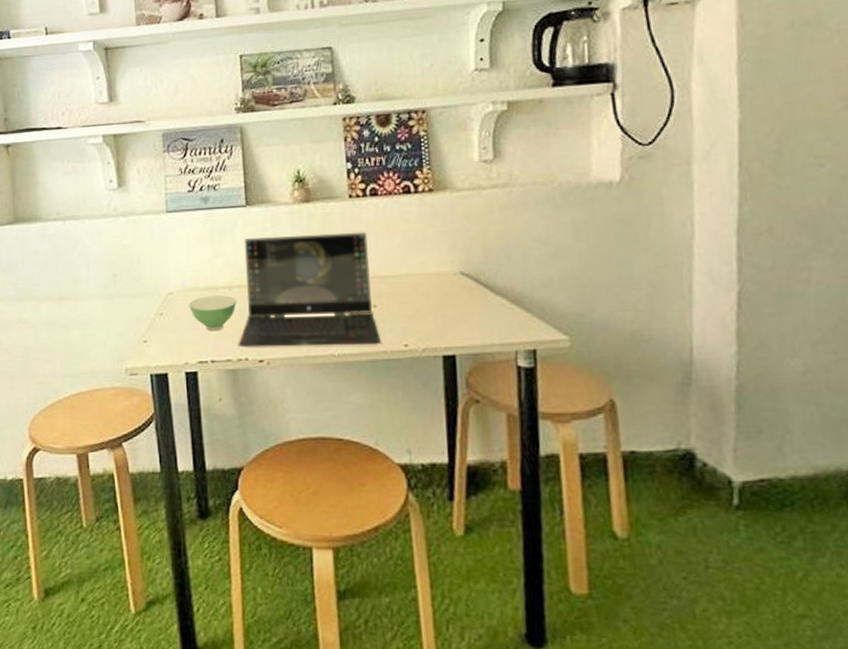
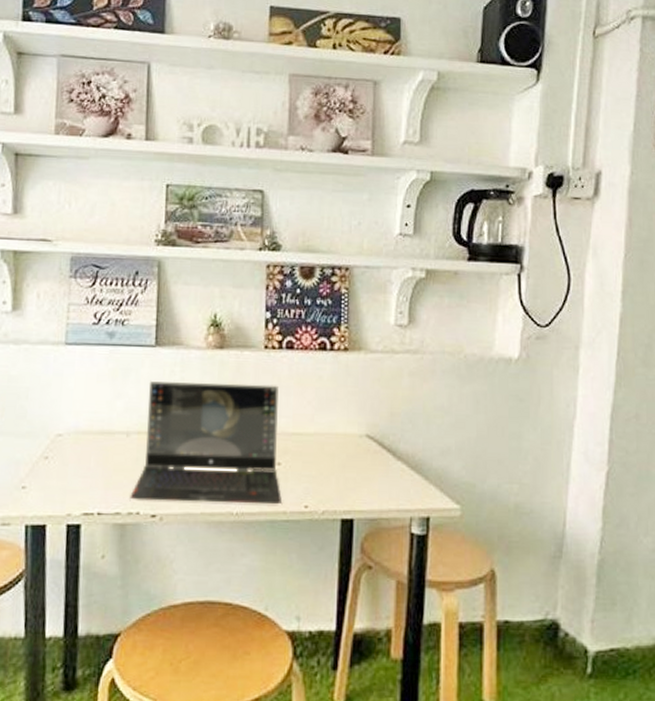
bowl: present [189,295,237,331] -> none [79,441,134,481]

